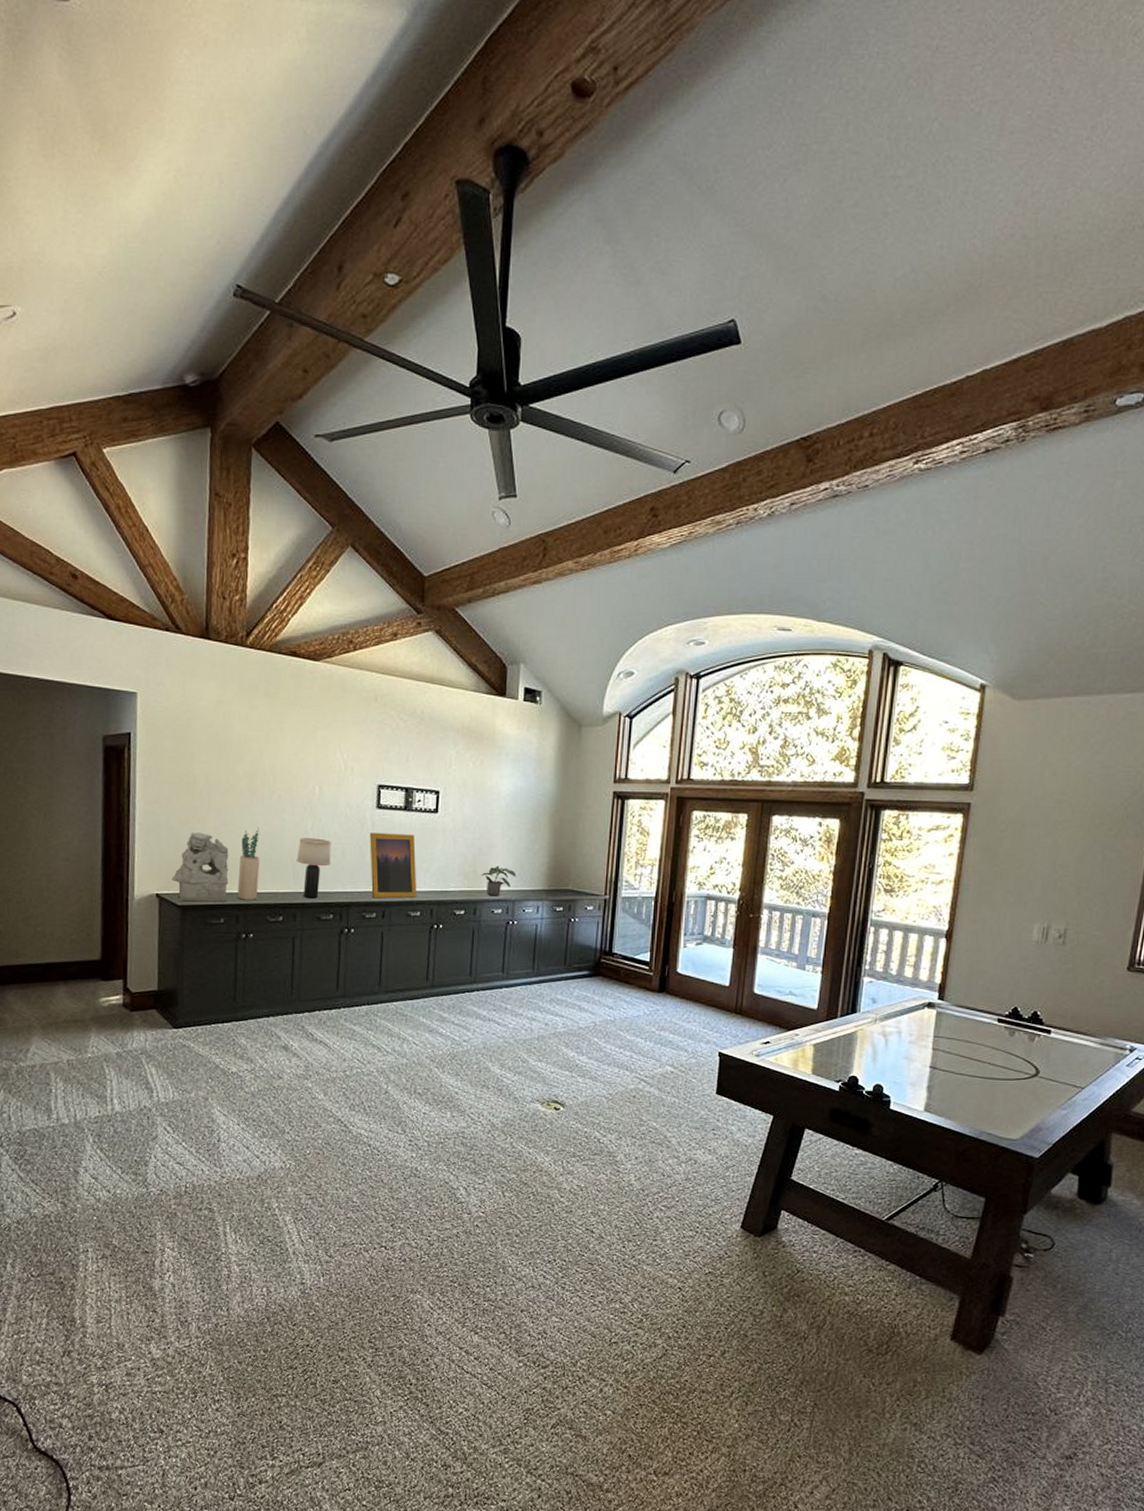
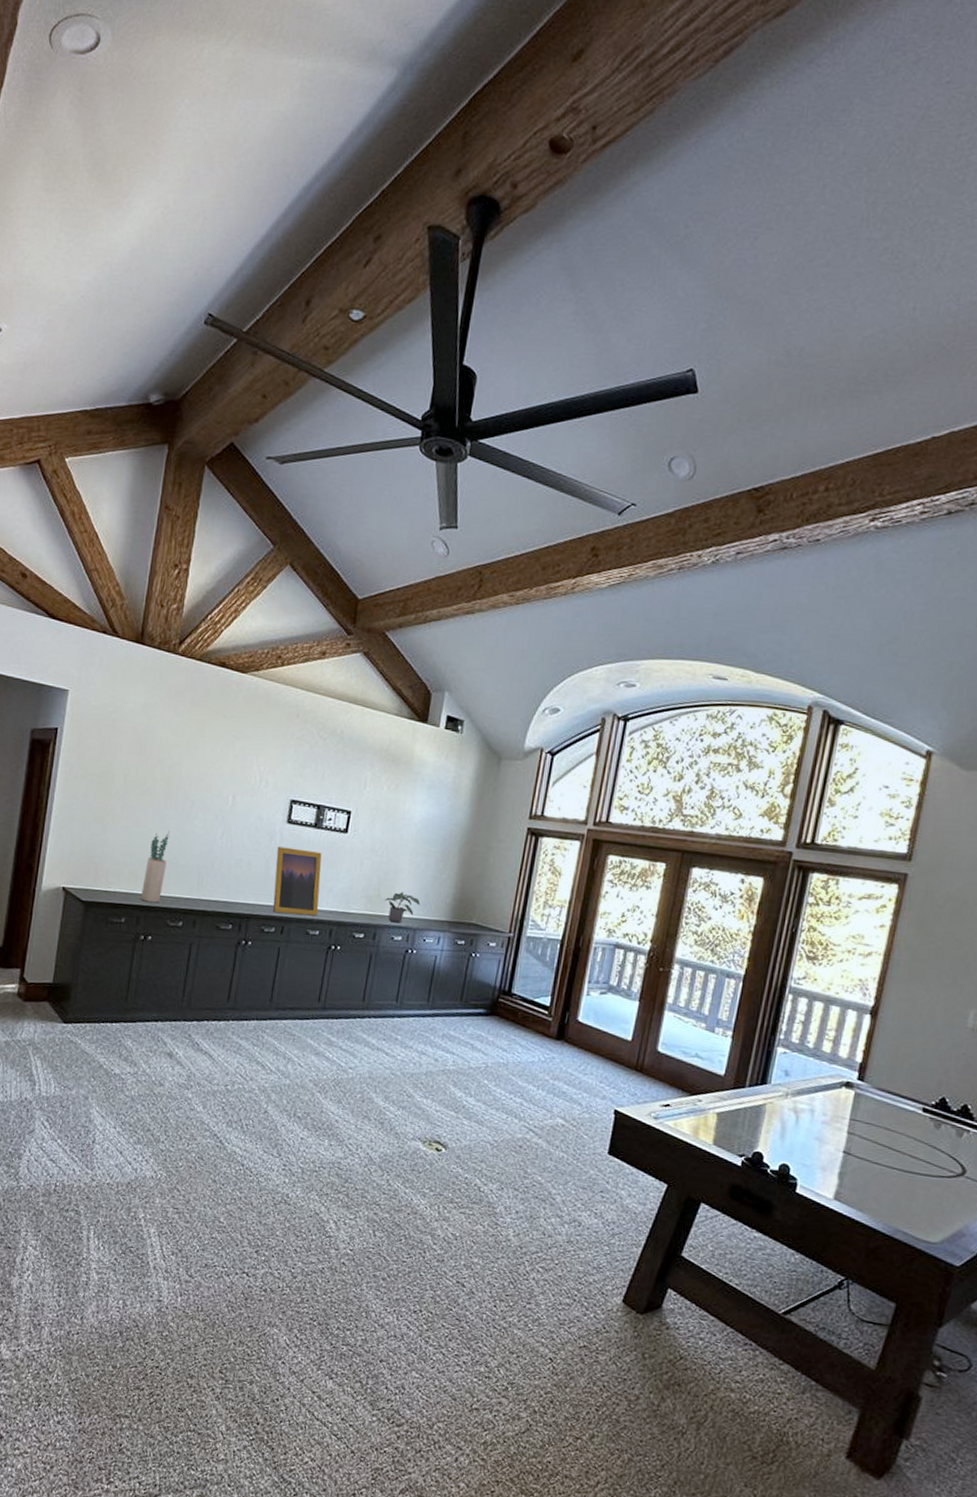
sculpture: present [172,832,229,902] -> none [79,830,138,902]
table lamp: present [297,838,332,899] -> none [202,845,239,908]

